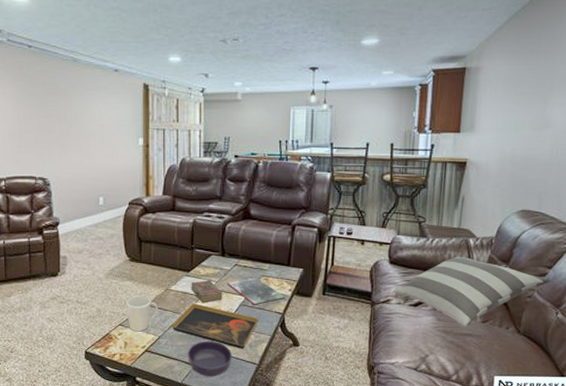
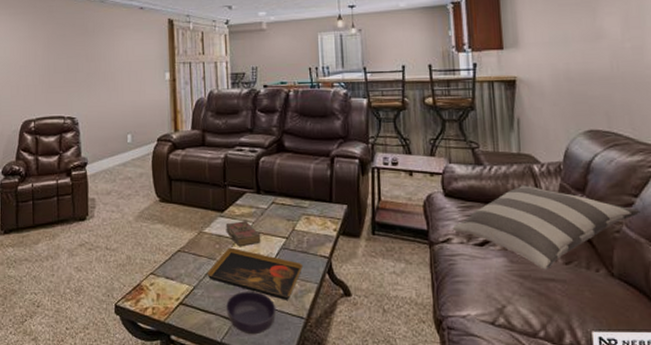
mug: present [126,296,158,332] -> none [157,240,192,282]
magazine: present [227,277,285,305] -> none [264,216,330,248]

